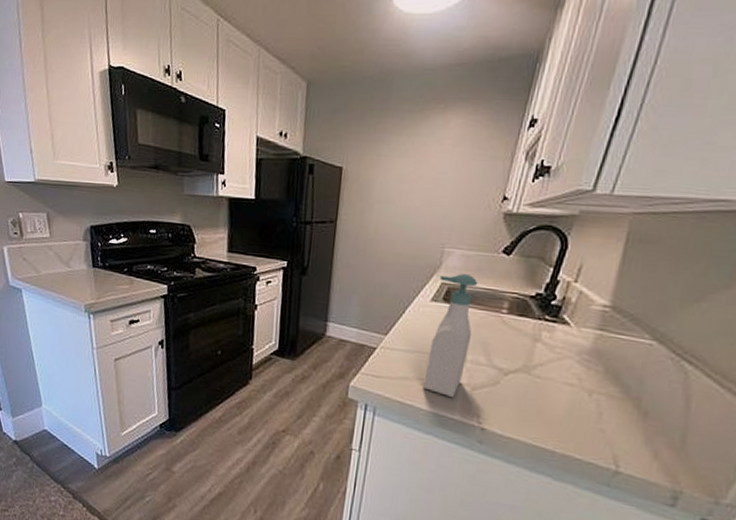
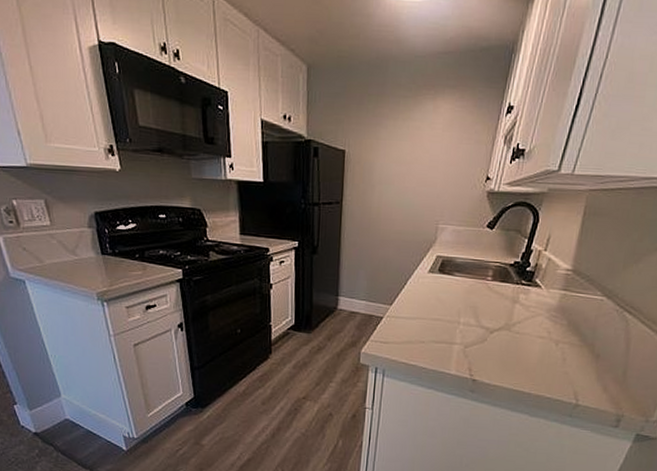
soap bottle: present [423,274,478,397] -> none [424,247,468,355]

